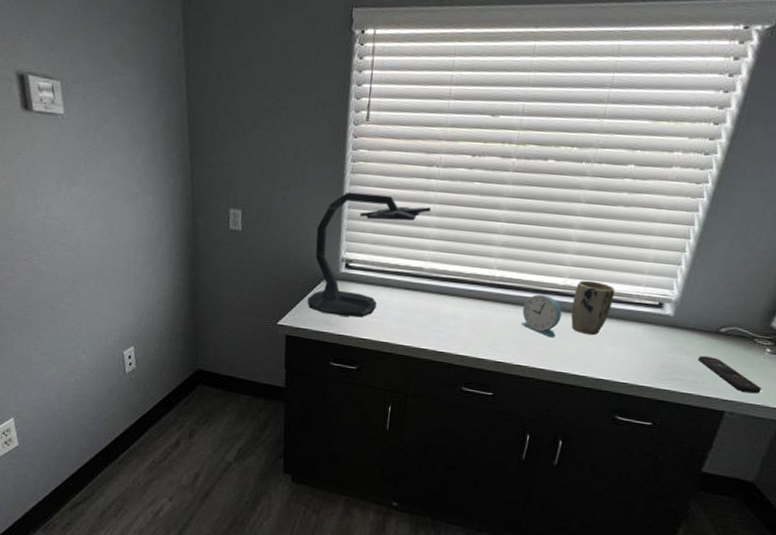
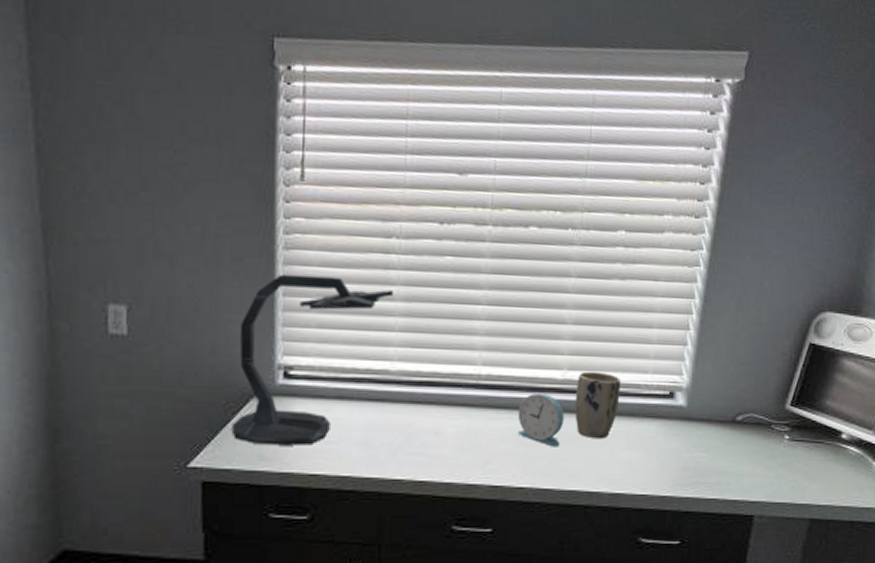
remote control: present [697,356,762,394] -> none [718,452,786,490]

